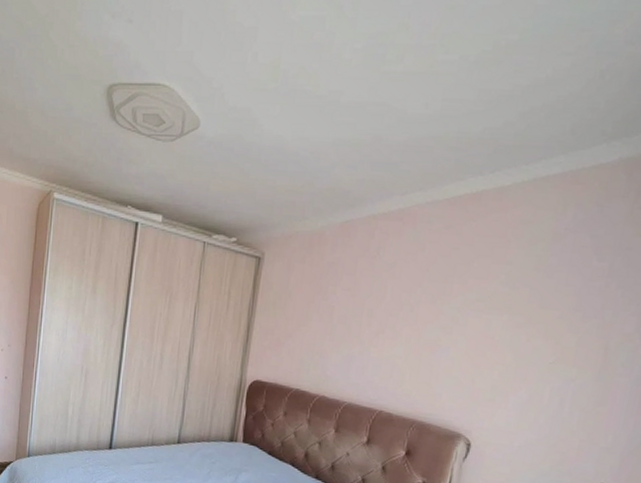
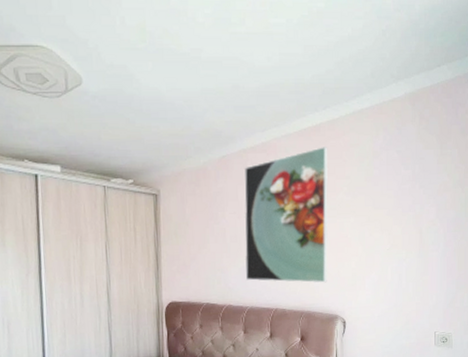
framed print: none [349,220,488,391] -> present [244,147,329,283]

